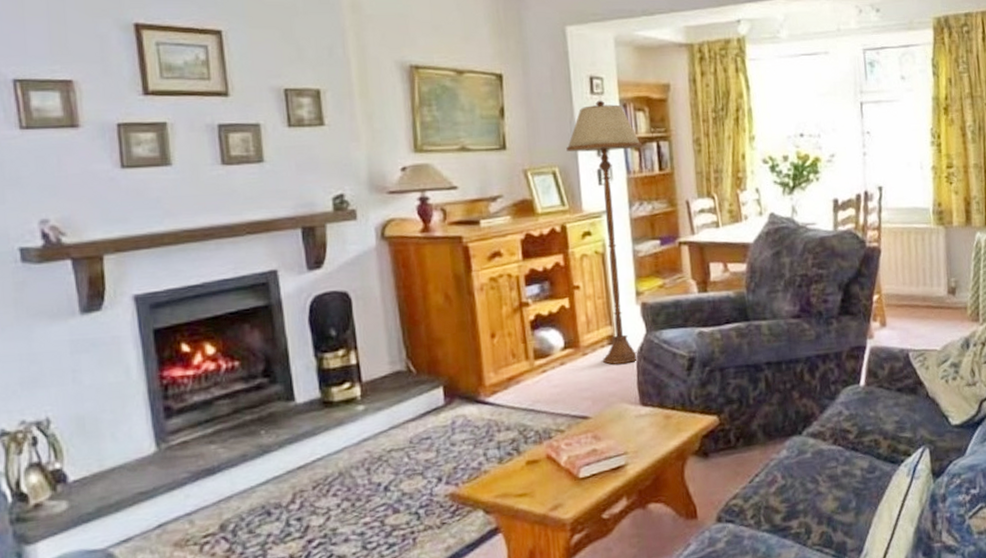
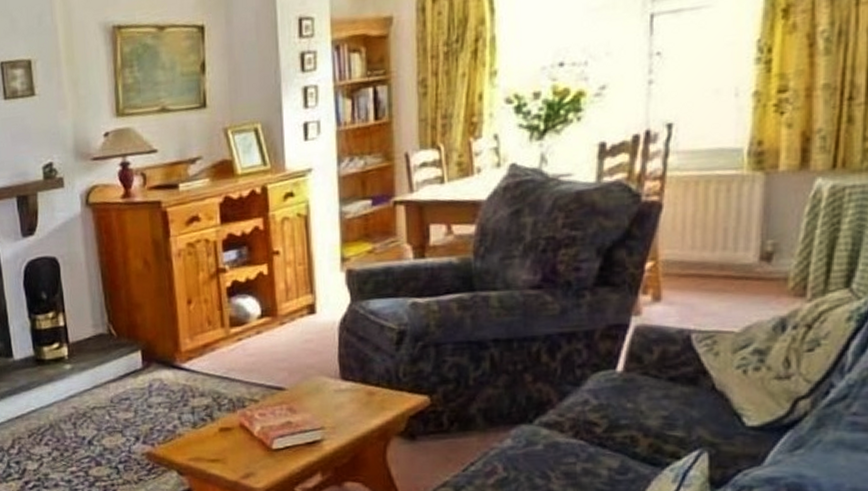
floor lamp: present [566,100,642,365] -> none [270,43,355,335]

